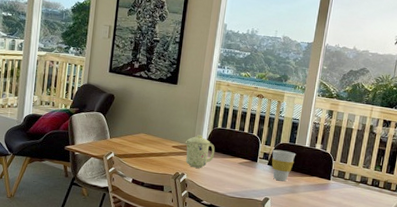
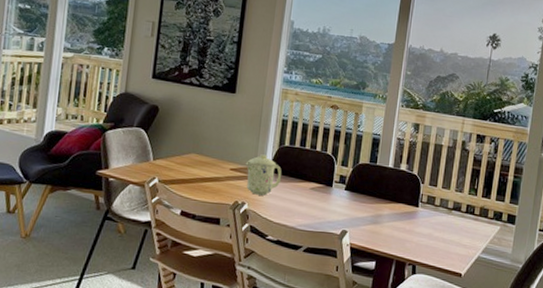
cup: present [271,149,296,182] -> none [349,171,378,210]

